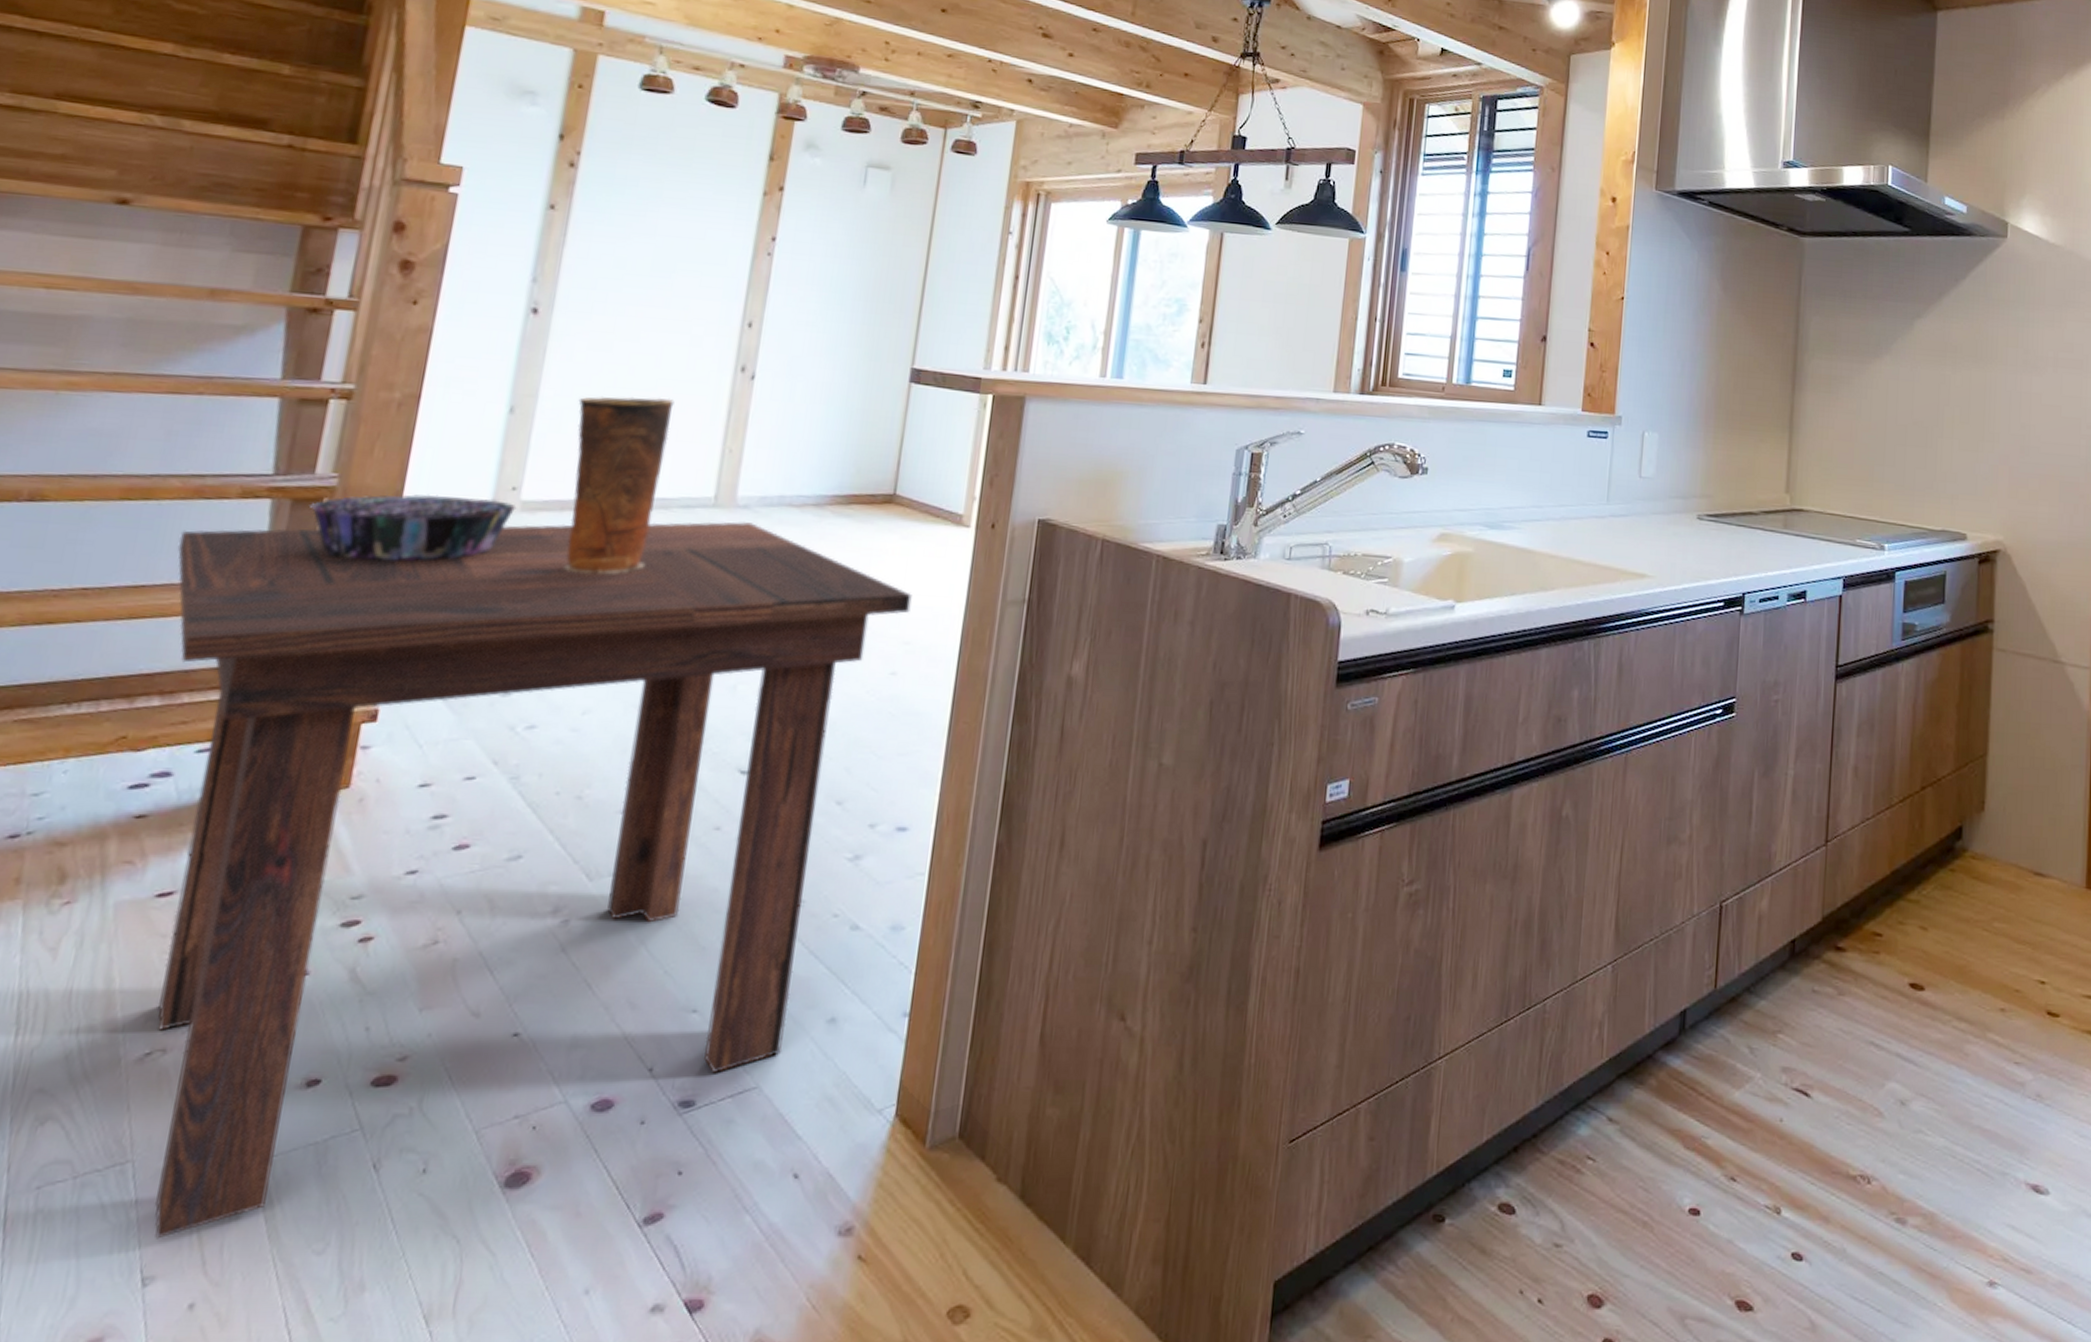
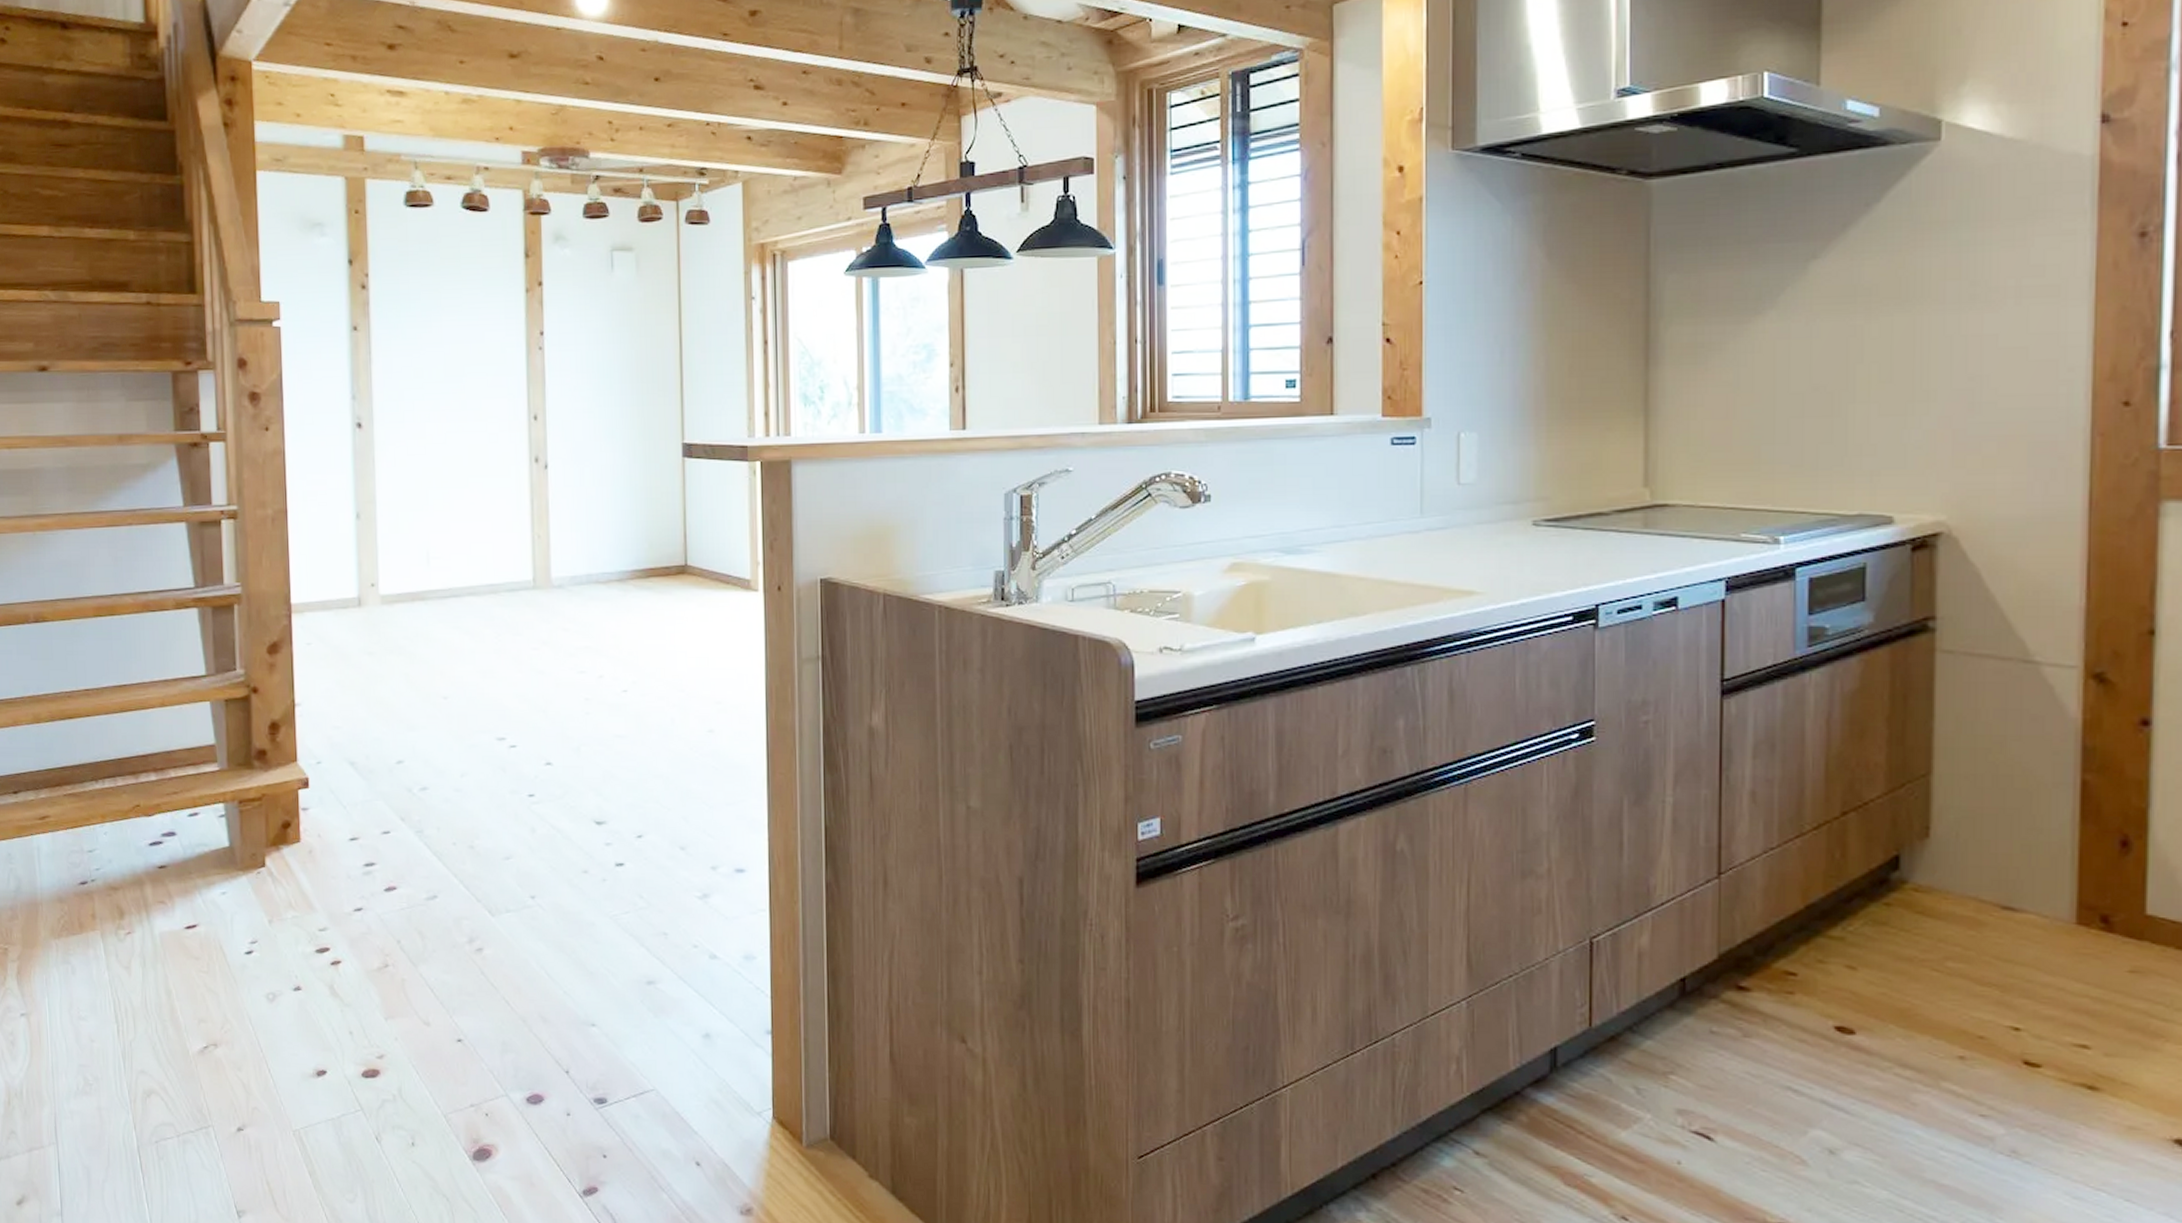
dining table: present [154,521,912,1239] -> none [140,601,717,1184]
decorative bowl: present [309,494,517,561] -> none [225,595,378,654]
vase: present [564,395,674,574] -> none [408,493,487,655]

